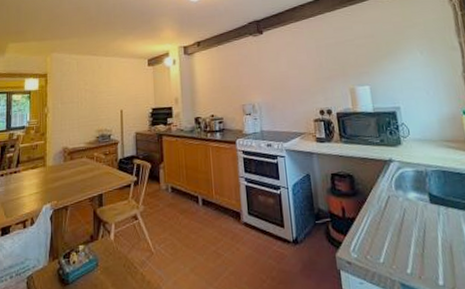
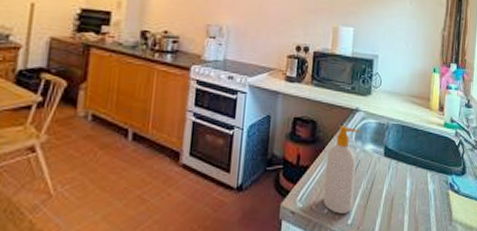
soap bottle: none [370,176,409,263] -> present [323,126,361,214]

